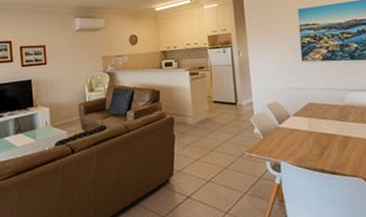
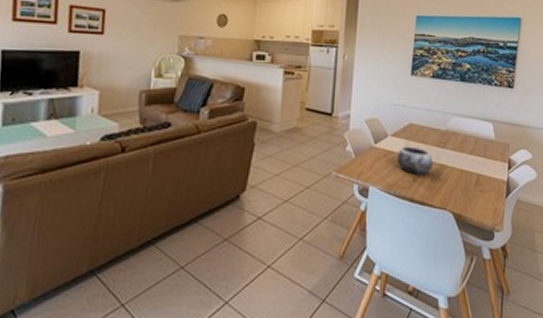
decorative bowl: none [301,122,338,148] -> present [396,146,433,176]

